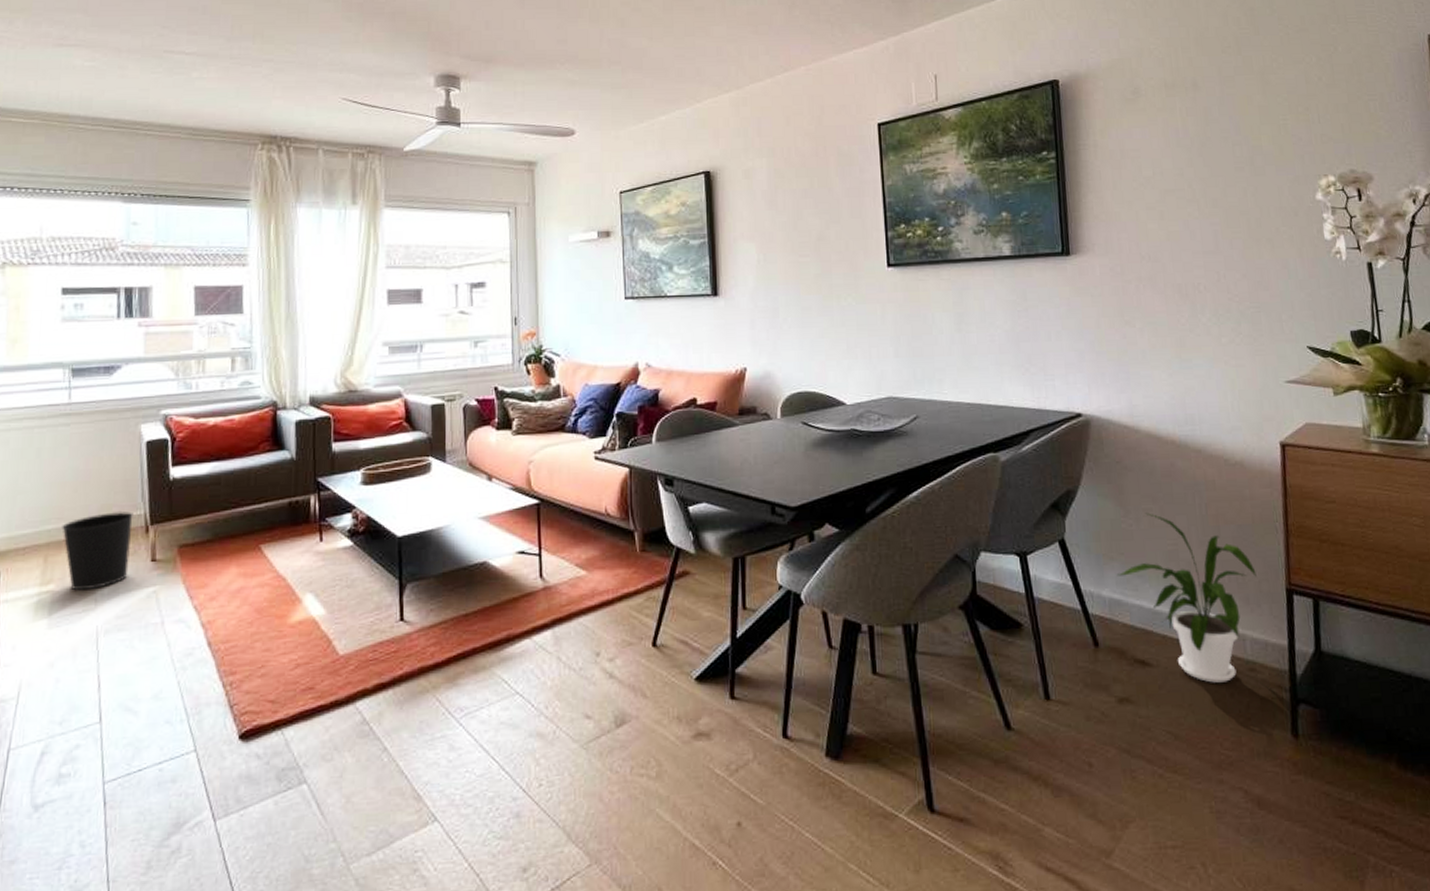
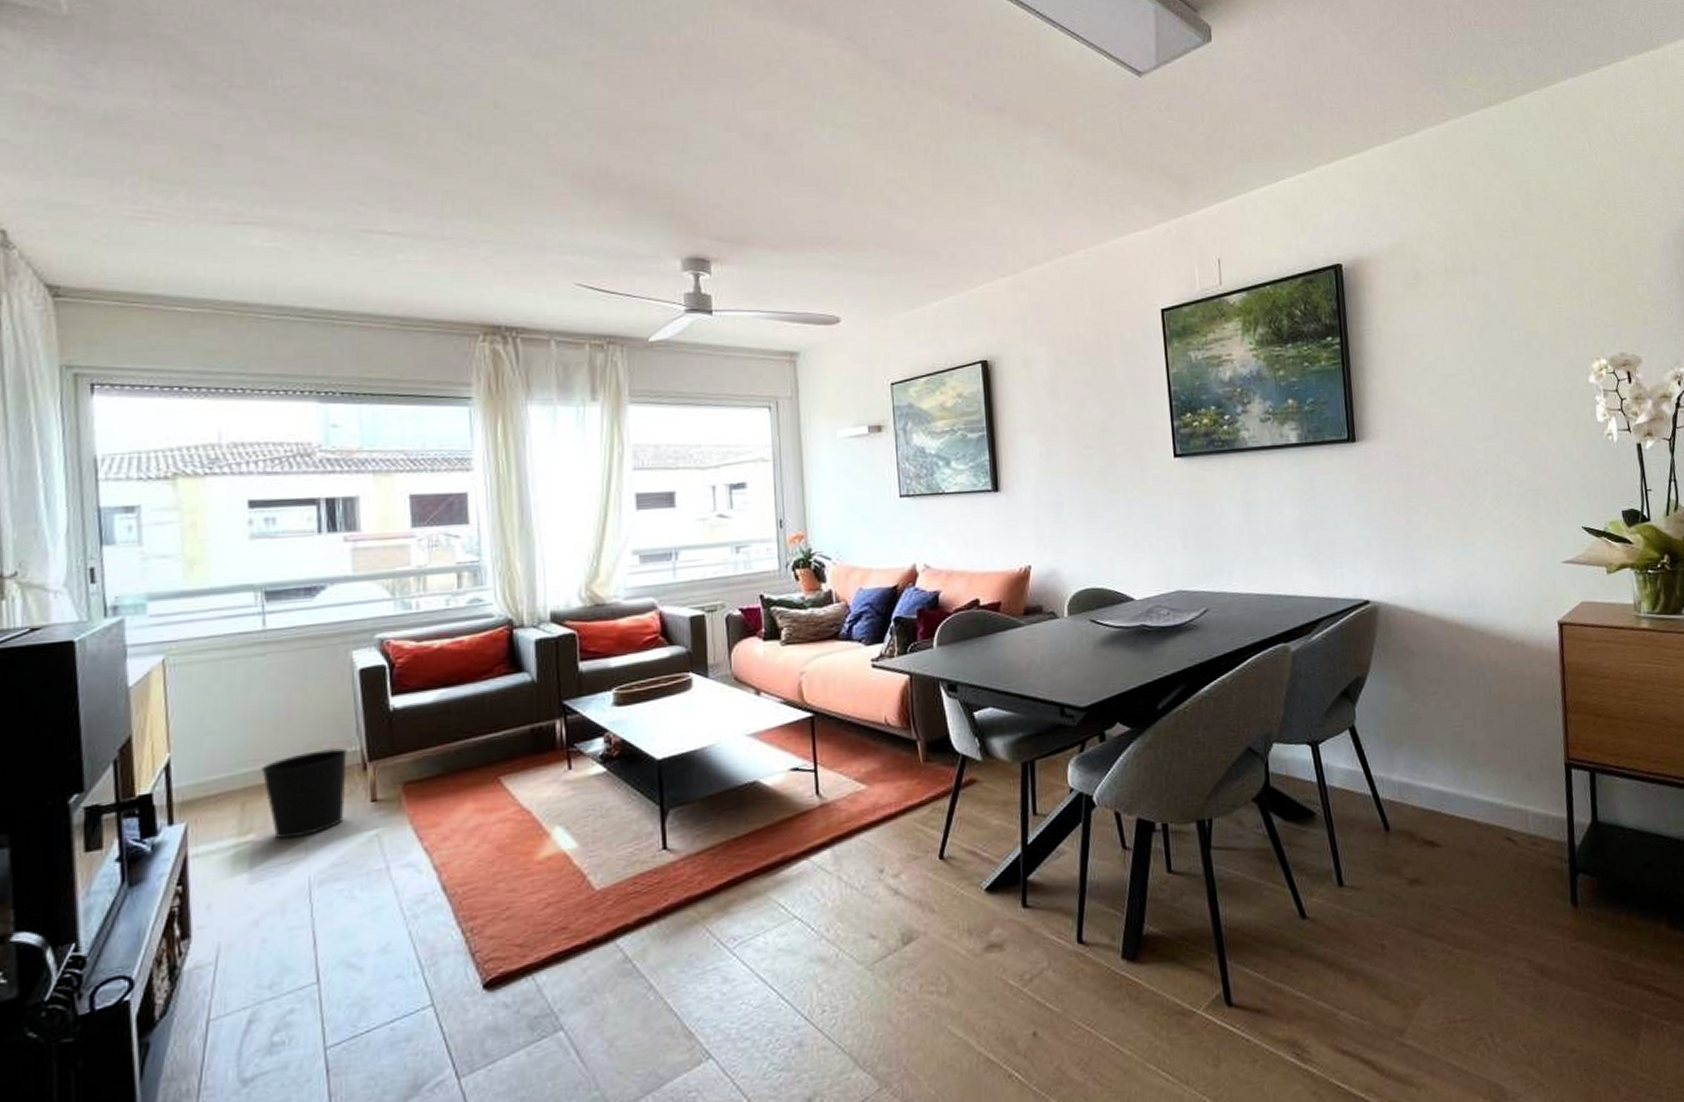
house plant: present [1116,513,1257,683] -> none [1405,696,1537,859]

